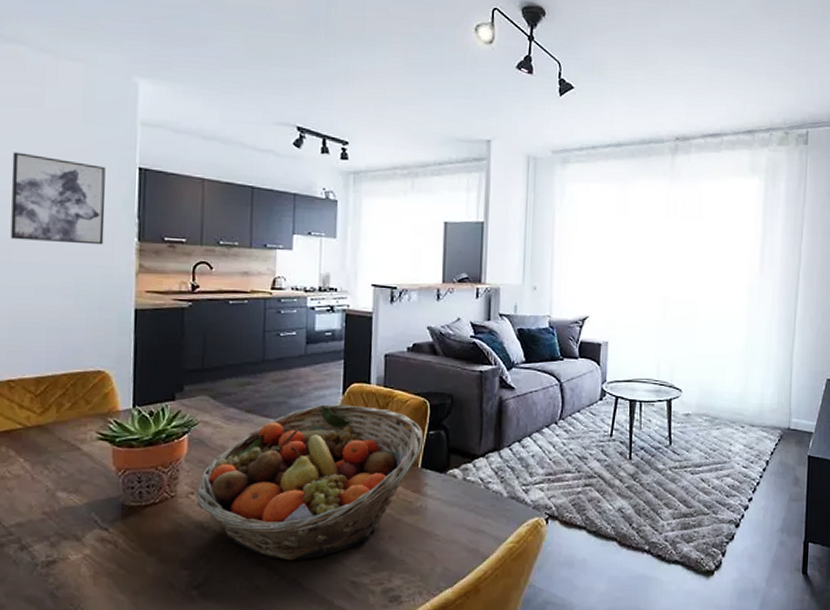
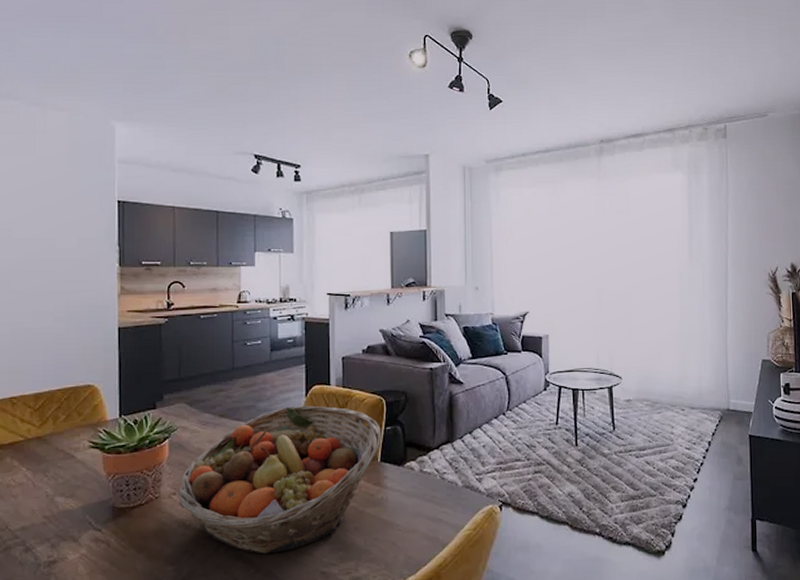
wall art: present [10,152,106,245] -> none [9,194,90,272]

